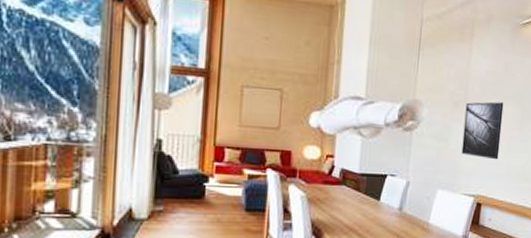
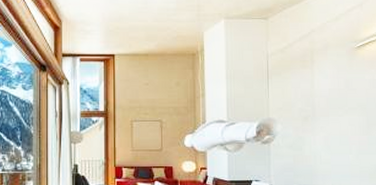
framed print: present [461,102,504,160] -> none [314,113,351,162]

